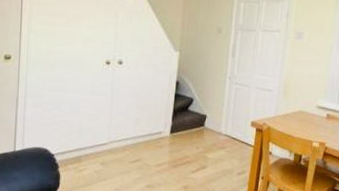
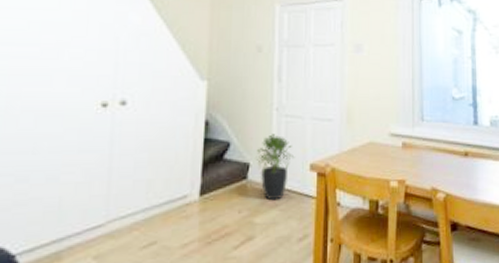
potted plant: none [211,96,240,144] -> present [255,134,295,201]

